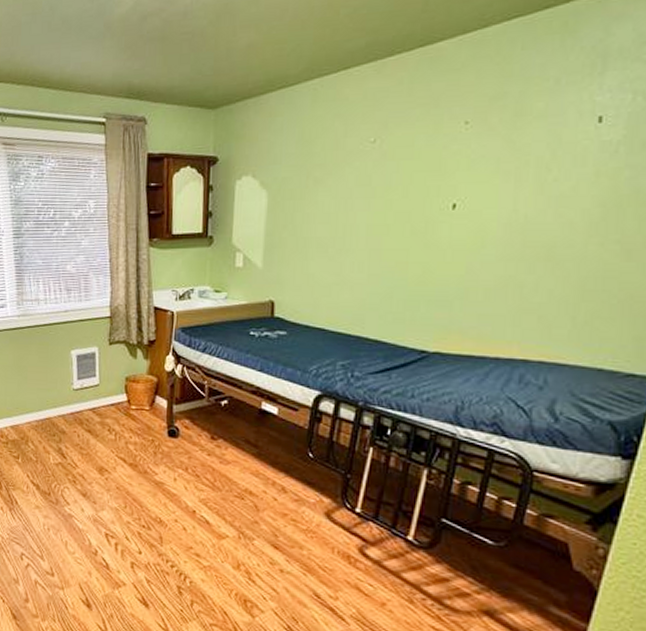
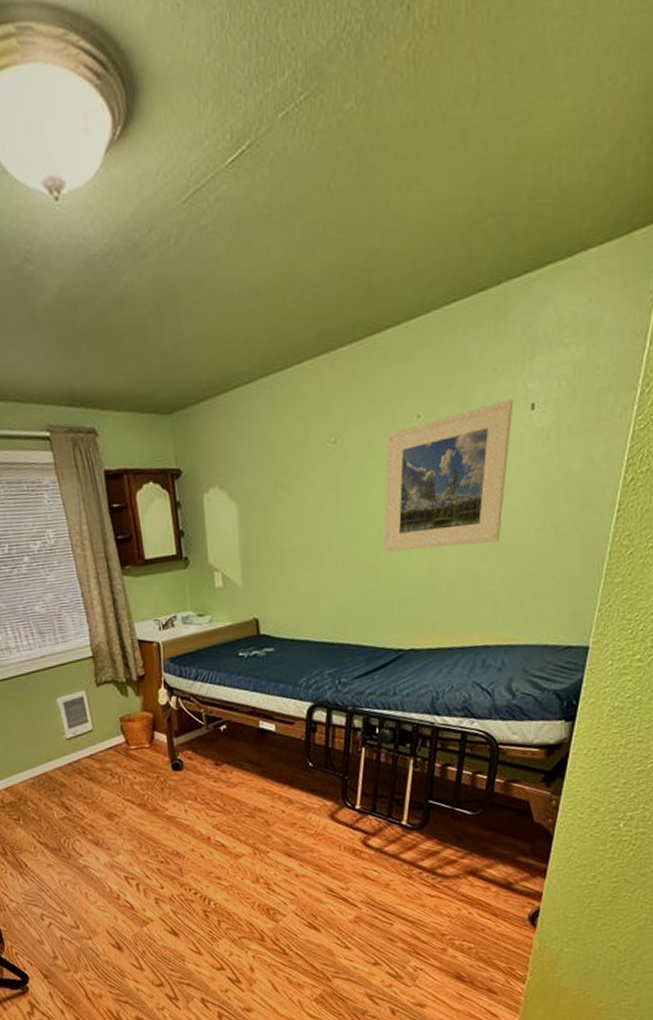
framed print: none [415,111,577,252] -> present [383,399,514,552]

